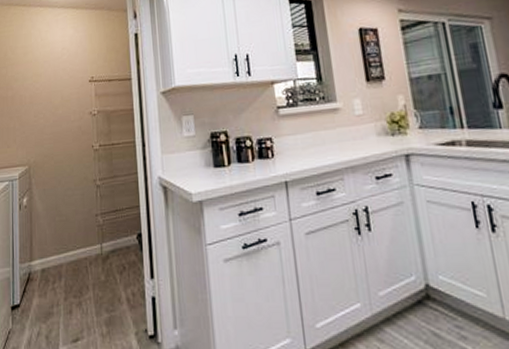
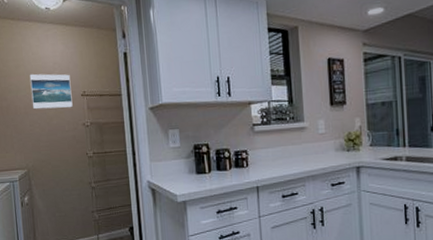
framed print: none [37,59,80,99] -> present [29,73,73,110]

